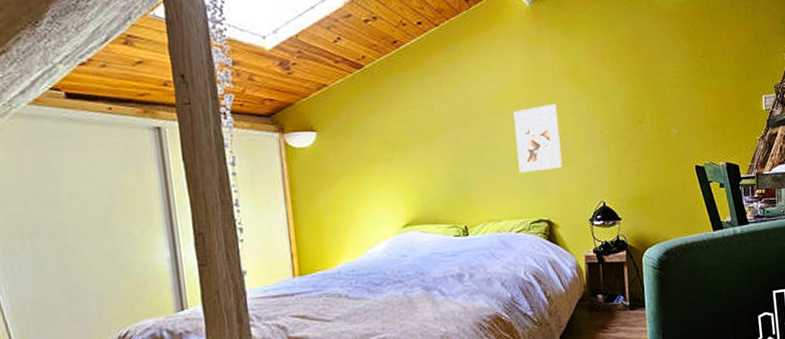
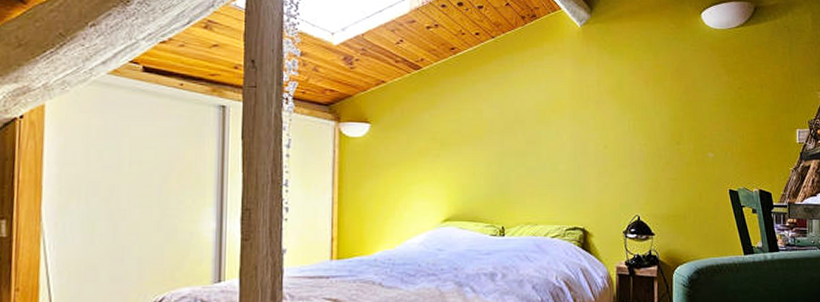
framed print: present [513,104,563,174] -> none [557,119,601,181]

